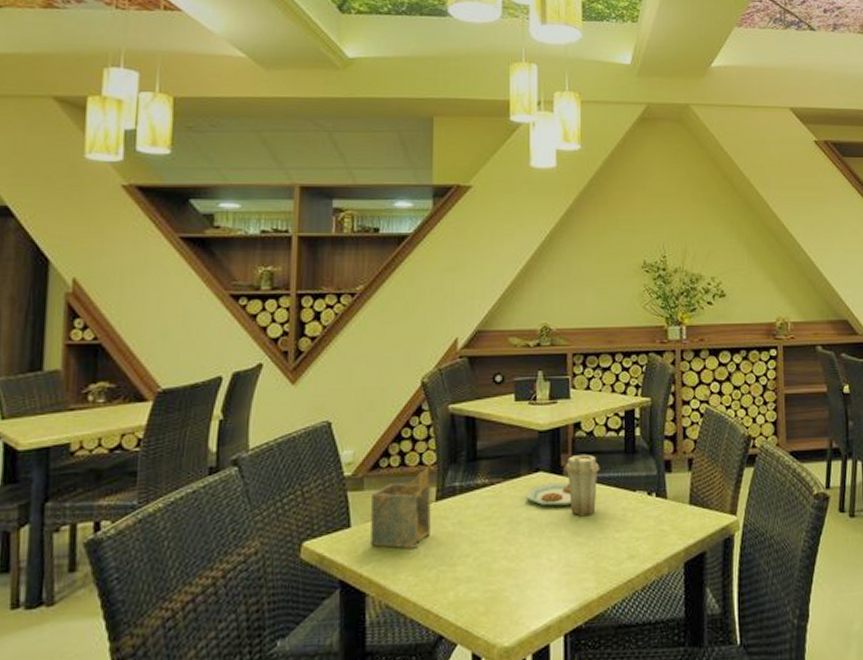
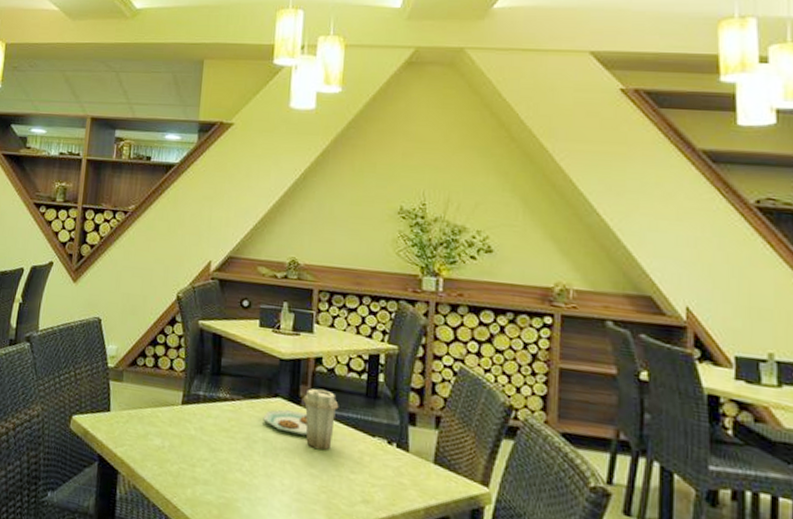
napkin holder: present [371,468,431,549] -> none [125,373,179,443]

